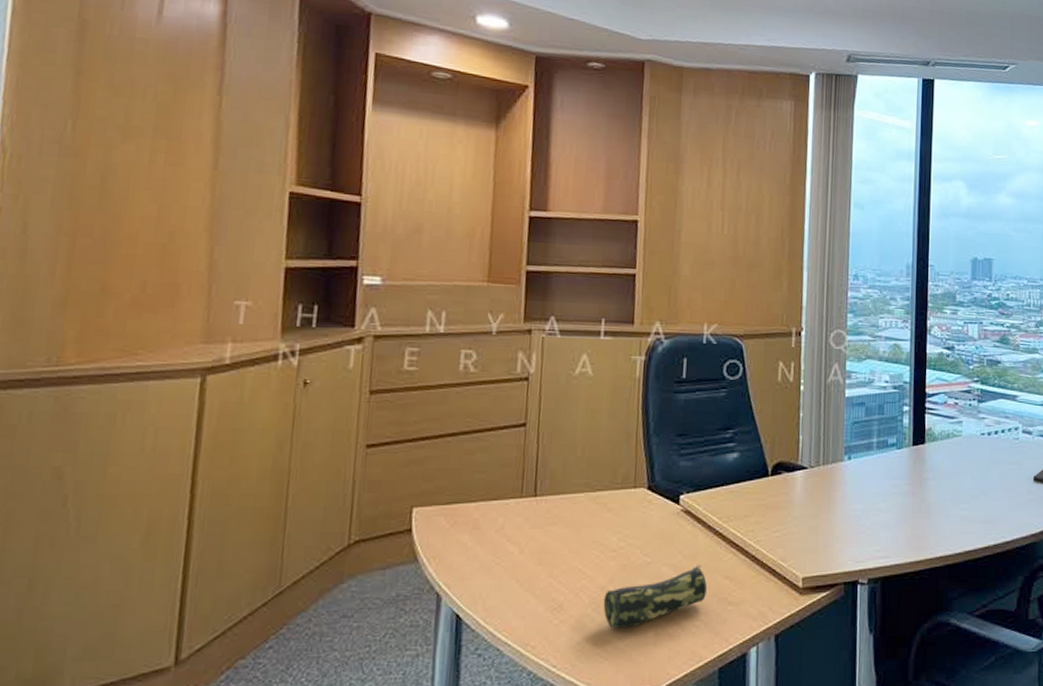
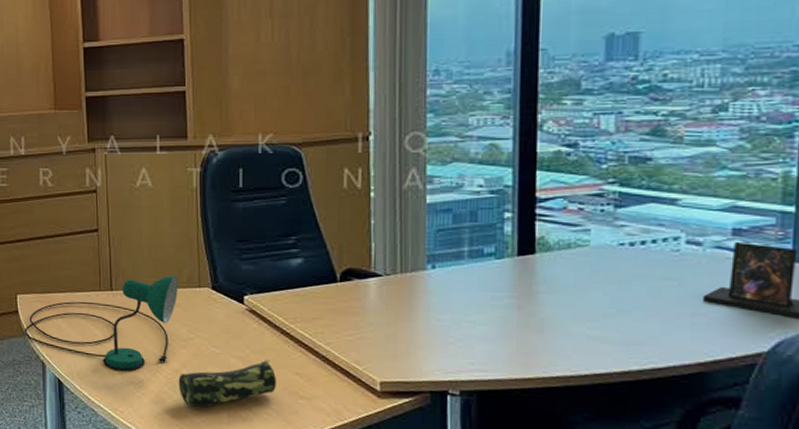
desk lamp: none [417,476,612,595] -> present [24,276,178,371]

